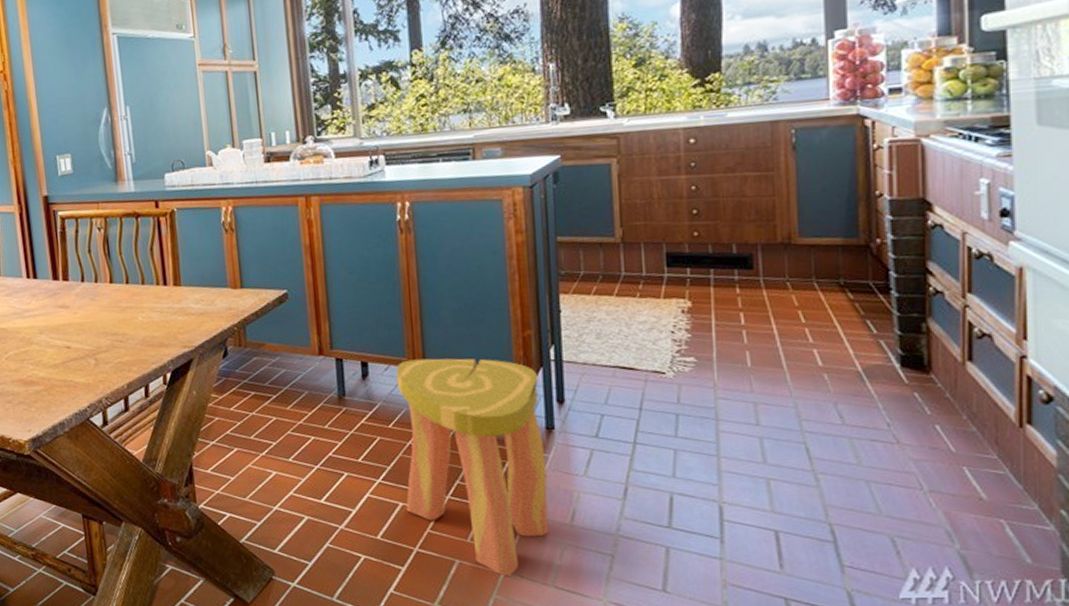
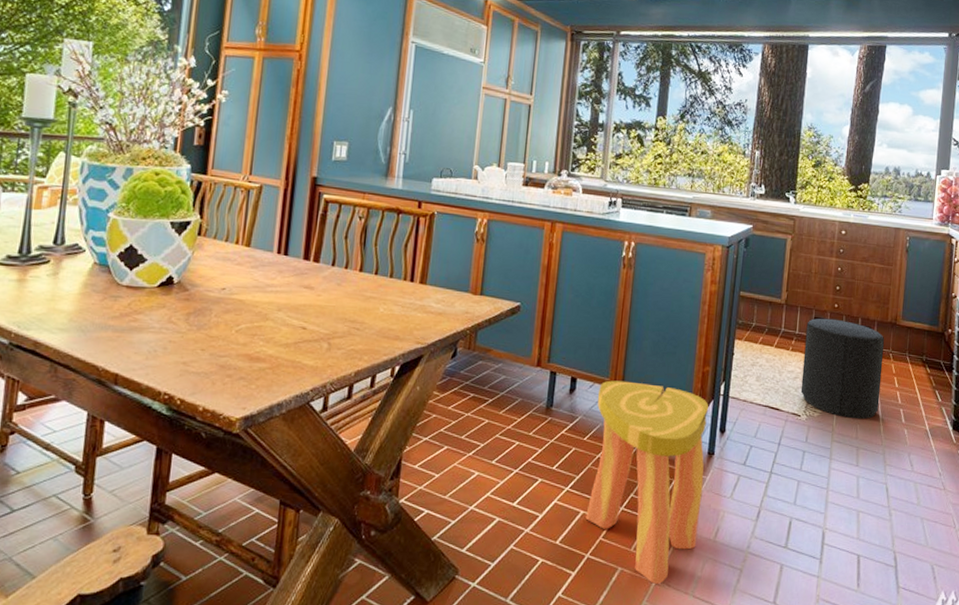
stool: none [656,250,780,369] -> present [800,318,885,420]

